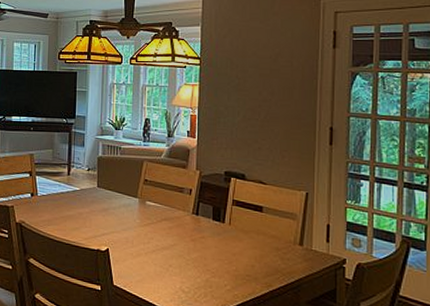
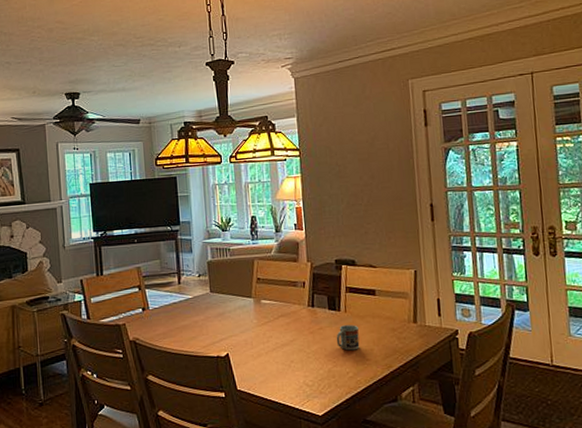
cup: none [217,237,241,264] -> present [336,325,360,351]

